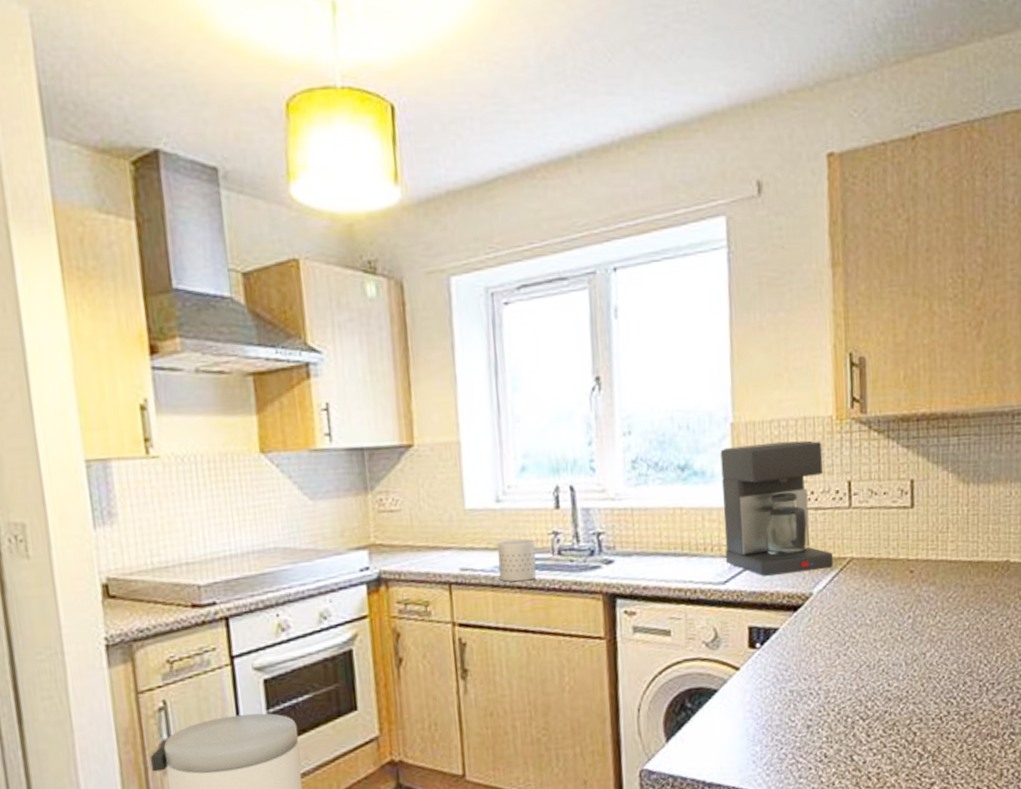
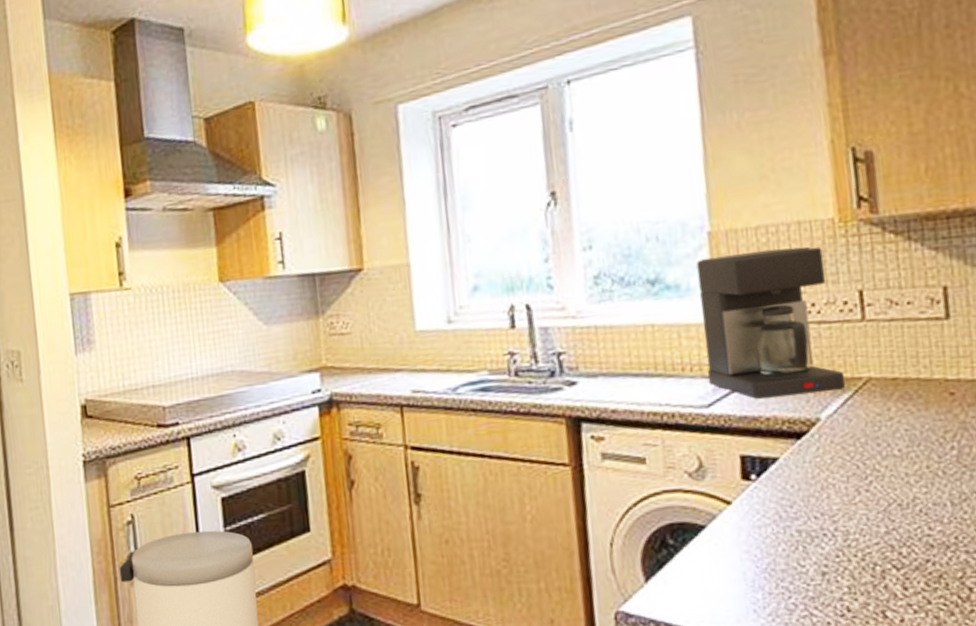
mug: present [497,538,537,582] -> none [449,359,492,405]

